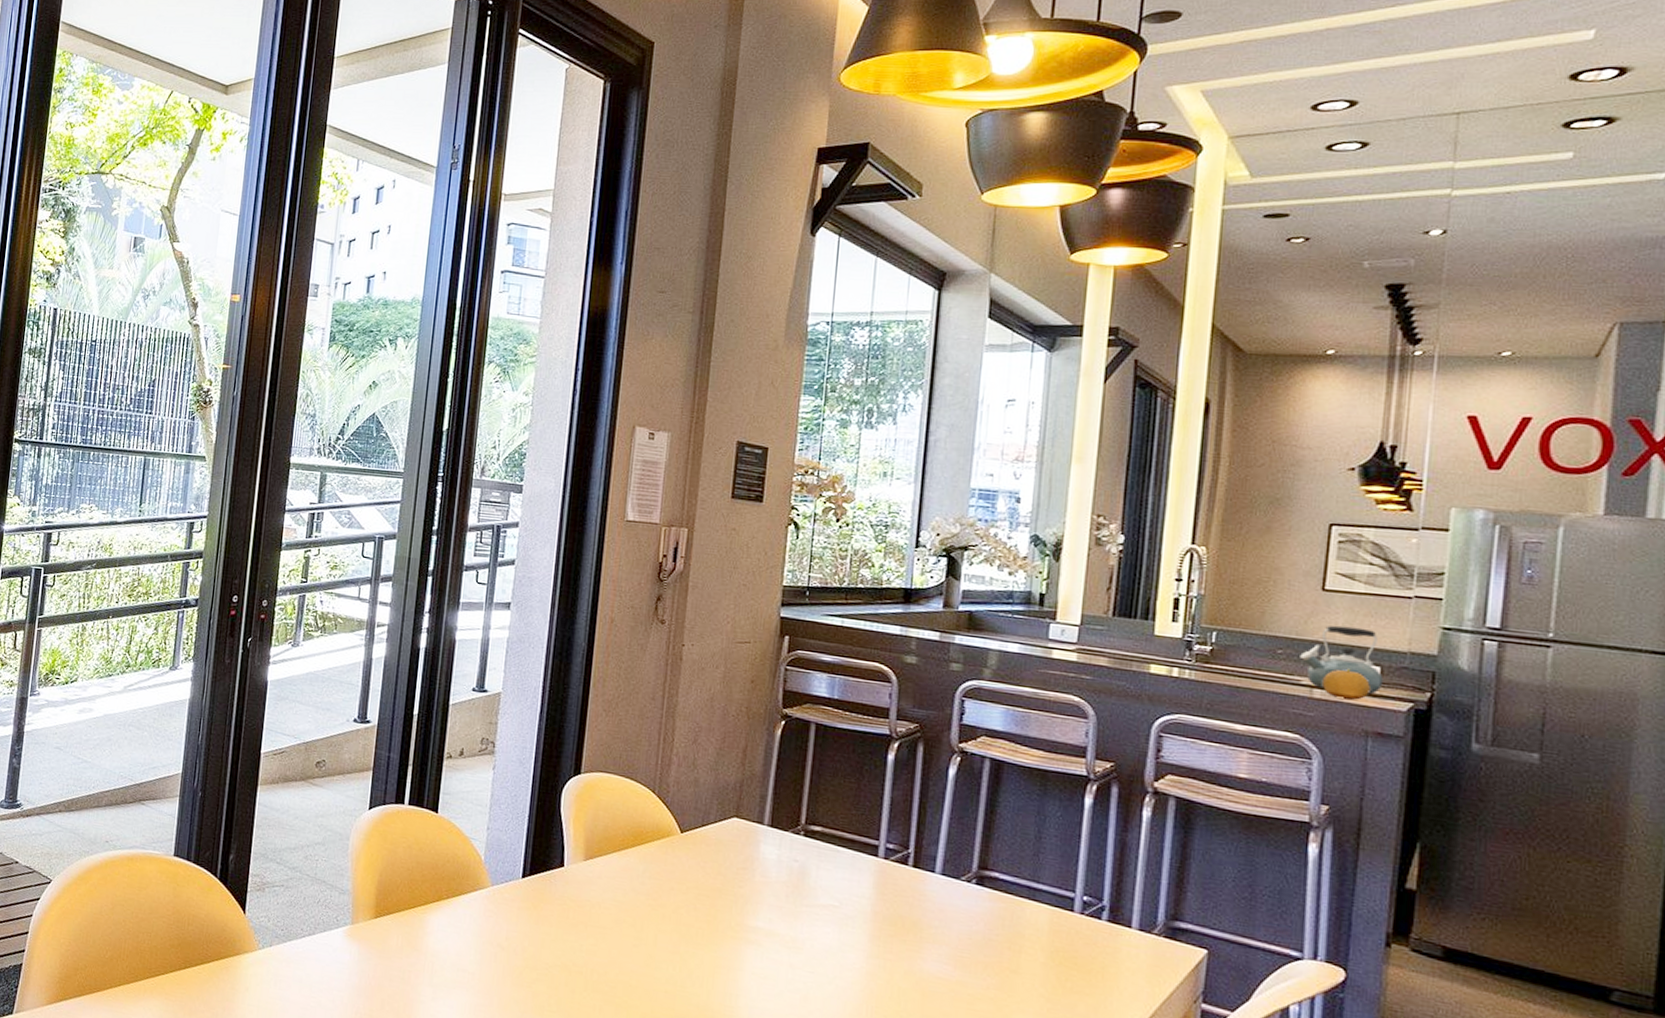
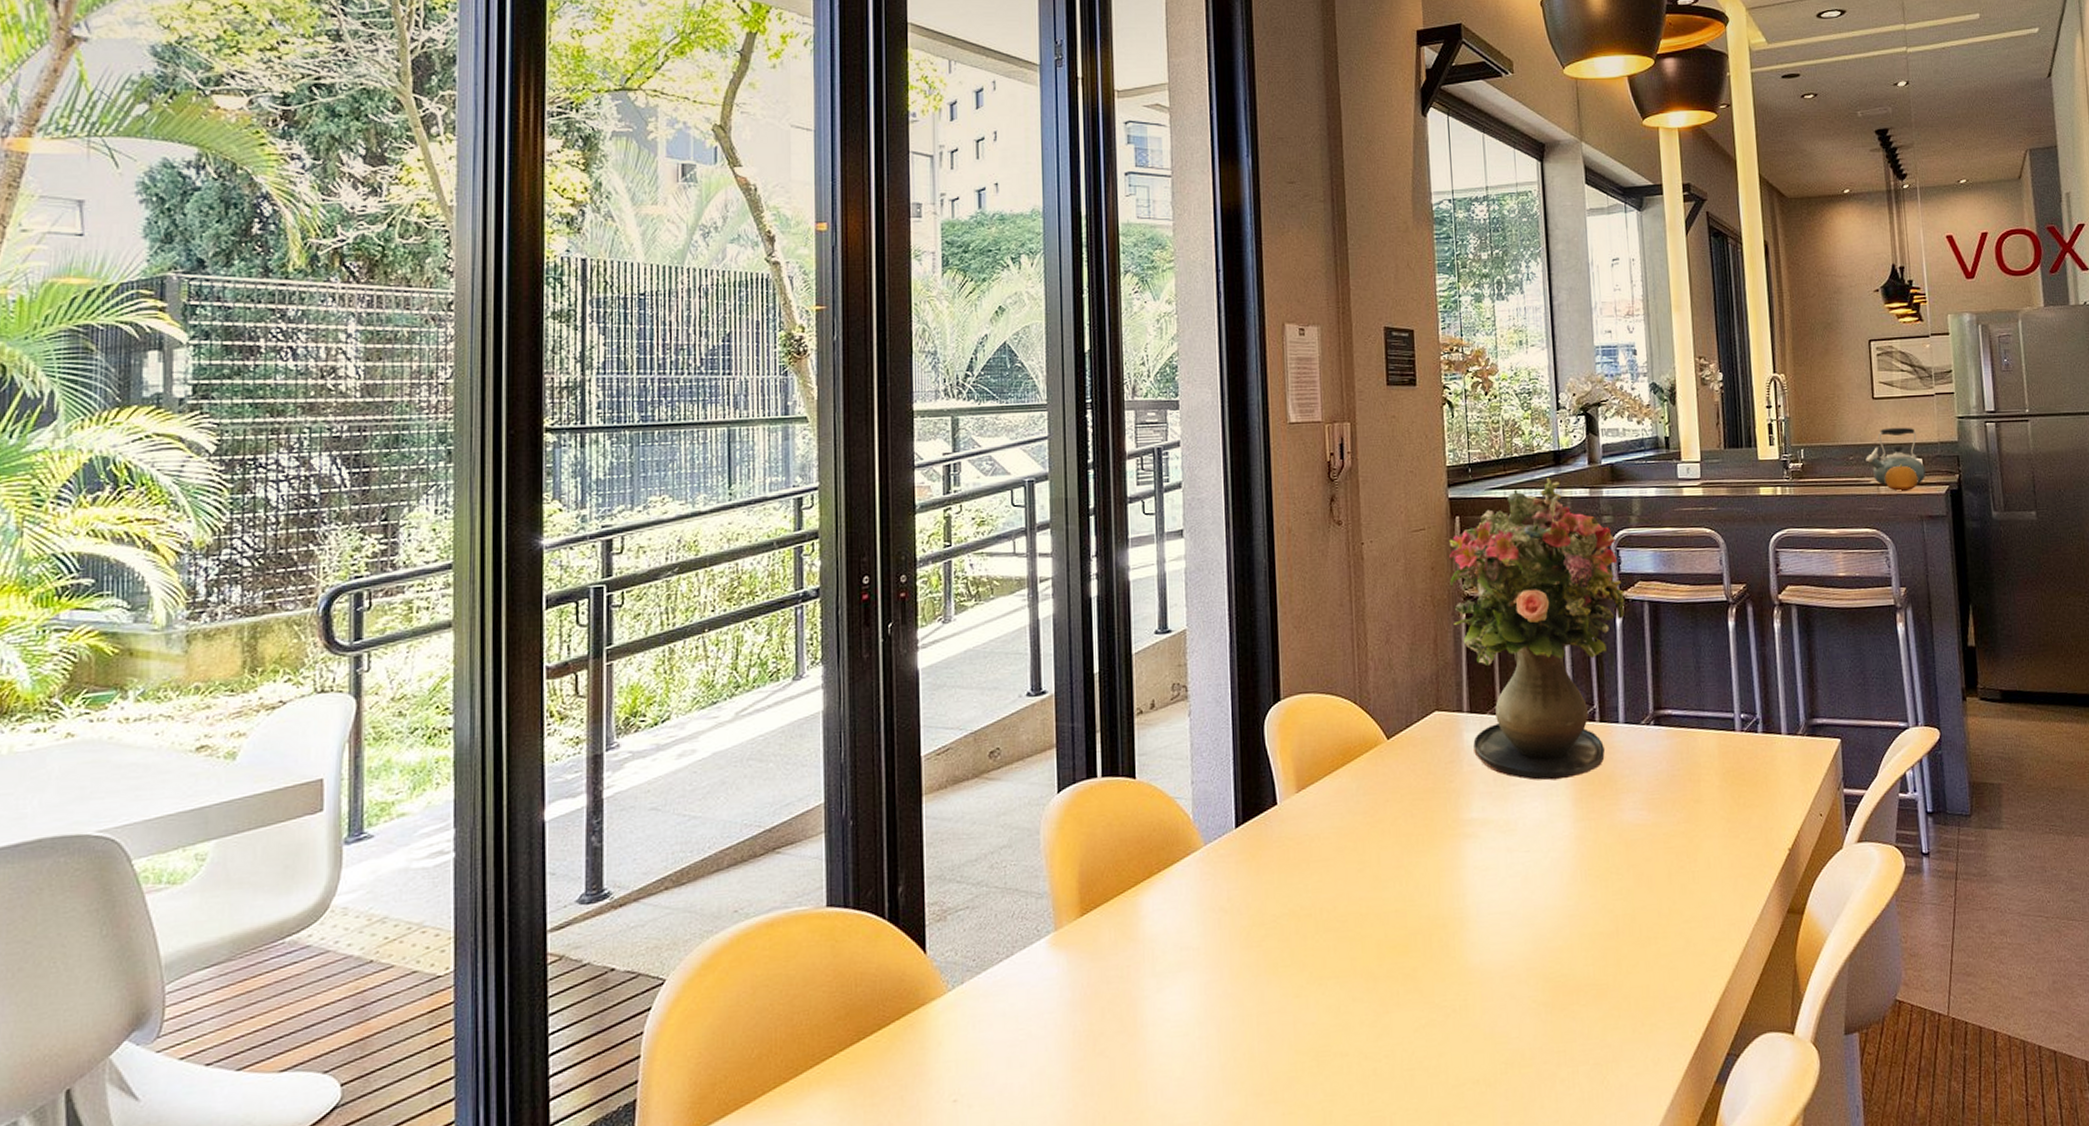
bouquet: none [766,614,964,915] -> present [1448,478,1625,781]

